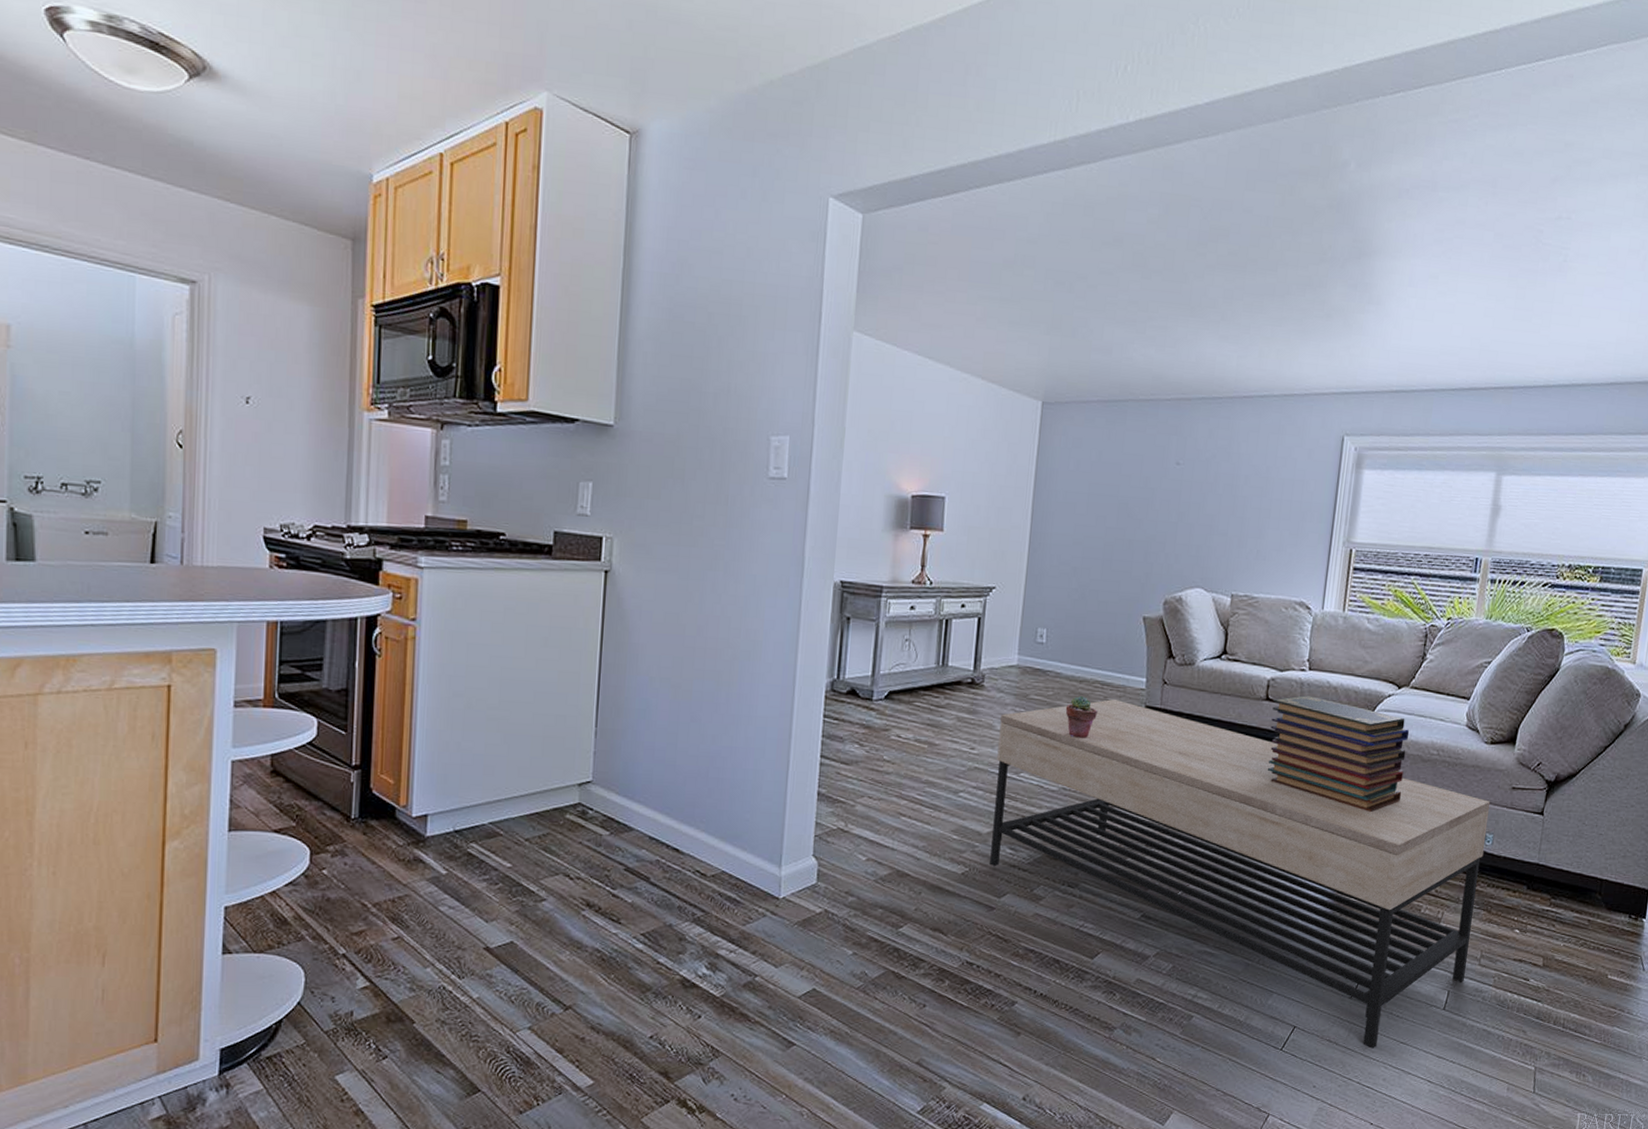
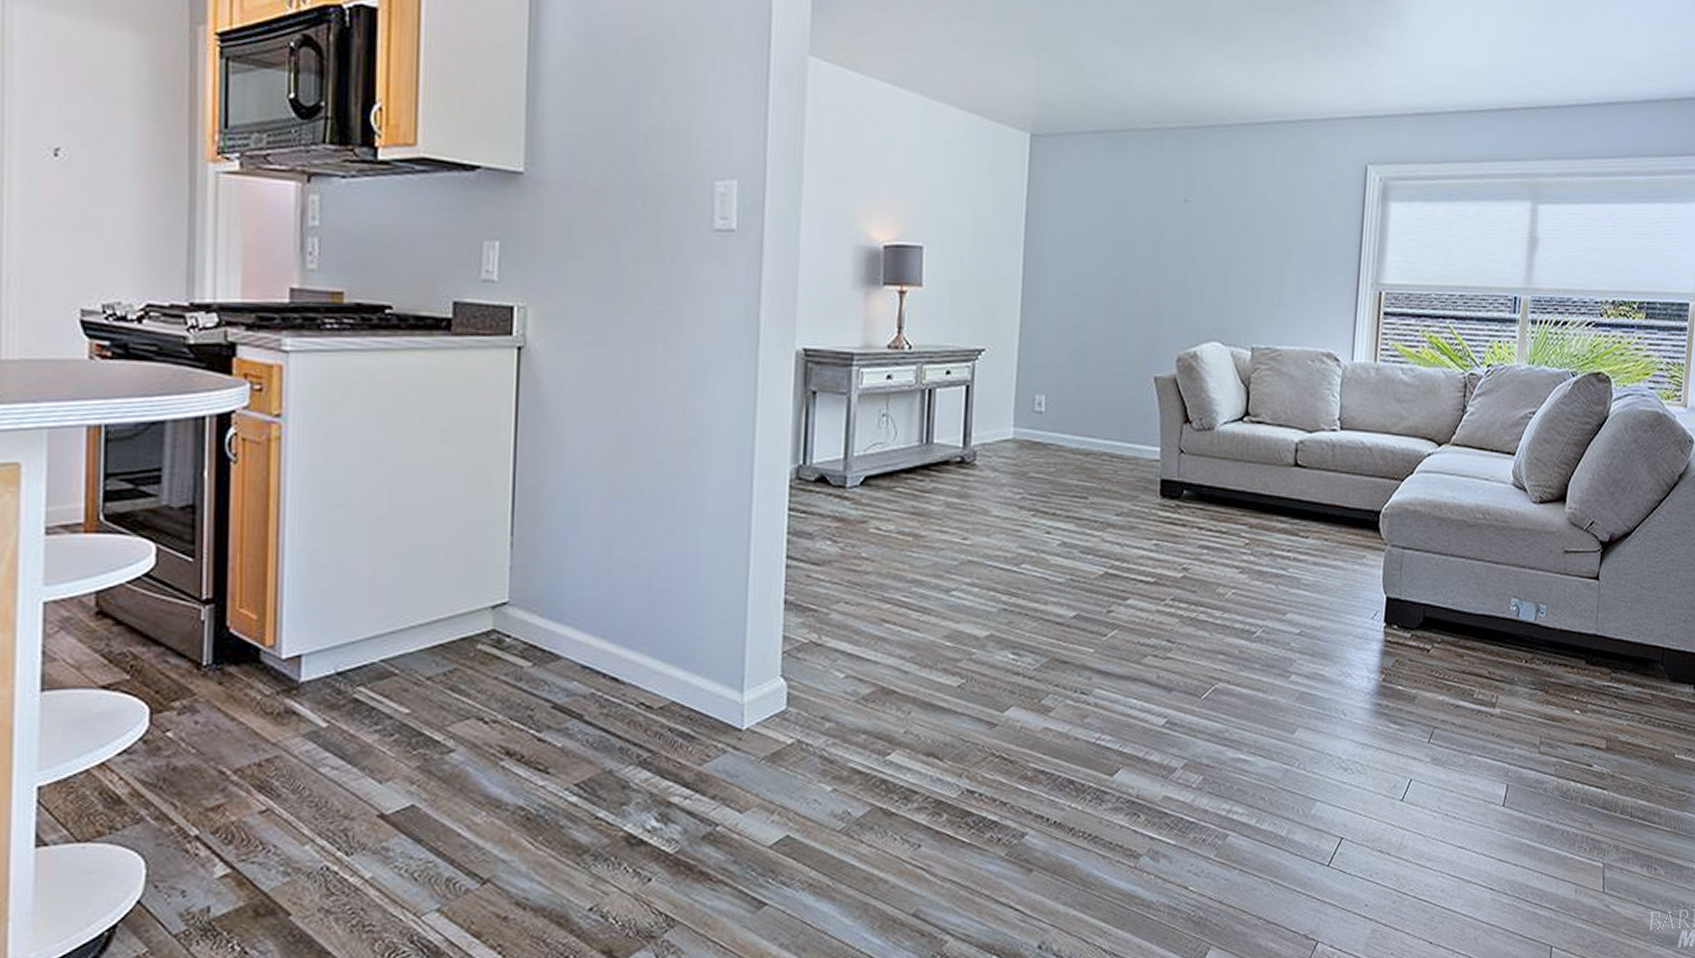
coffee table: present [990,698,1491,1049] -> none [990,472,1543,857]
potted succulent: present [1065,696,1097,738] -> none [1070,472,1107,520]
book stack: present [1267,695,1410,813] -> none [1299,459,1453,588]

